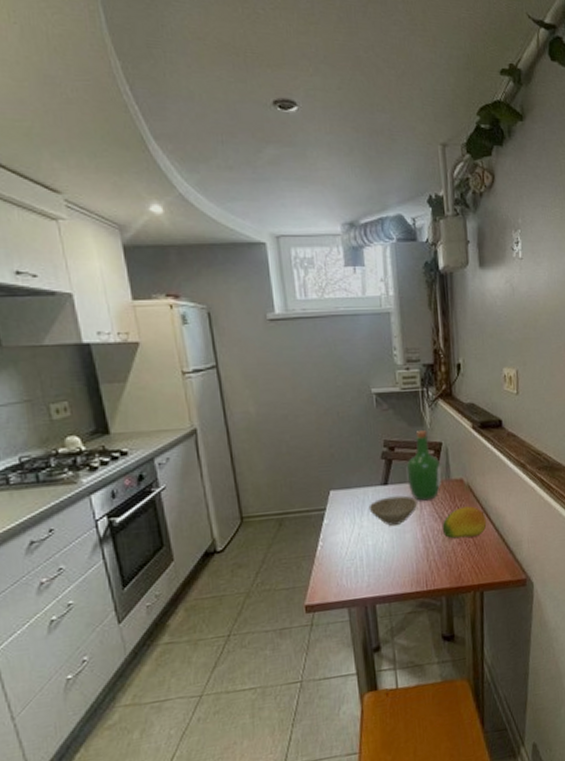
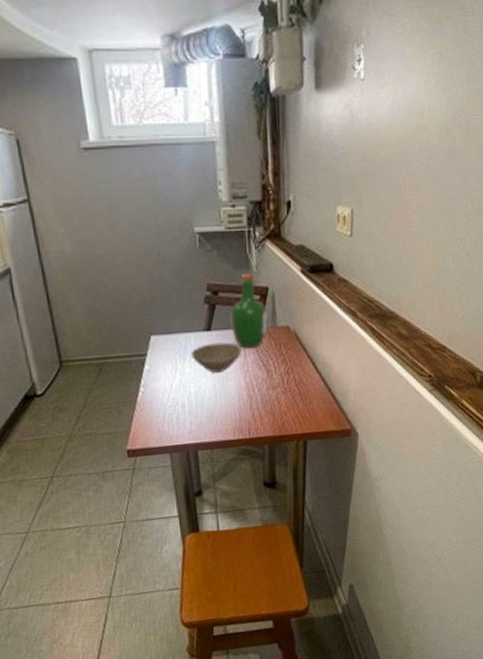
fruit: present [442,506,487,539] -> none [266,354,313,388]

